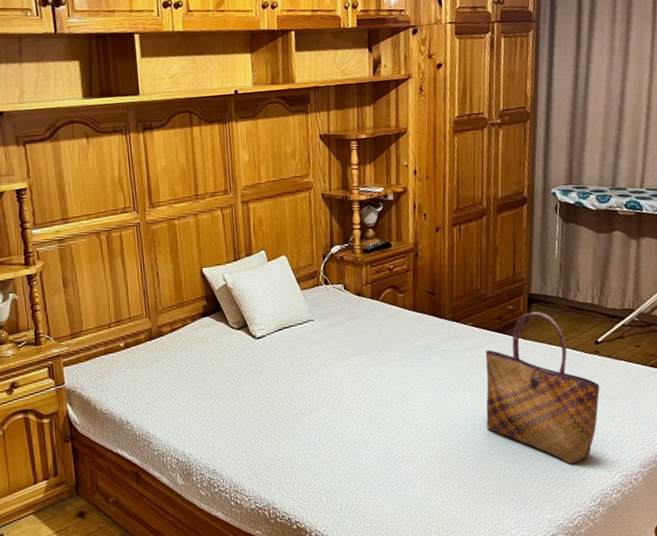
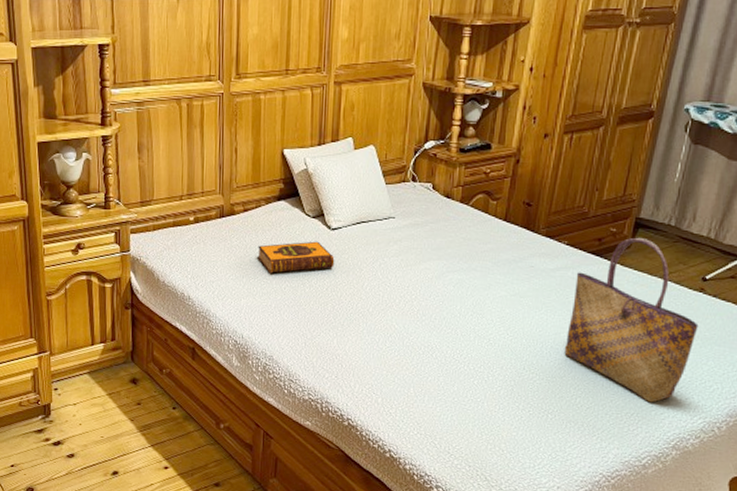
hardback book: none [189,351,264,388] -> present [257,241,335,274]

